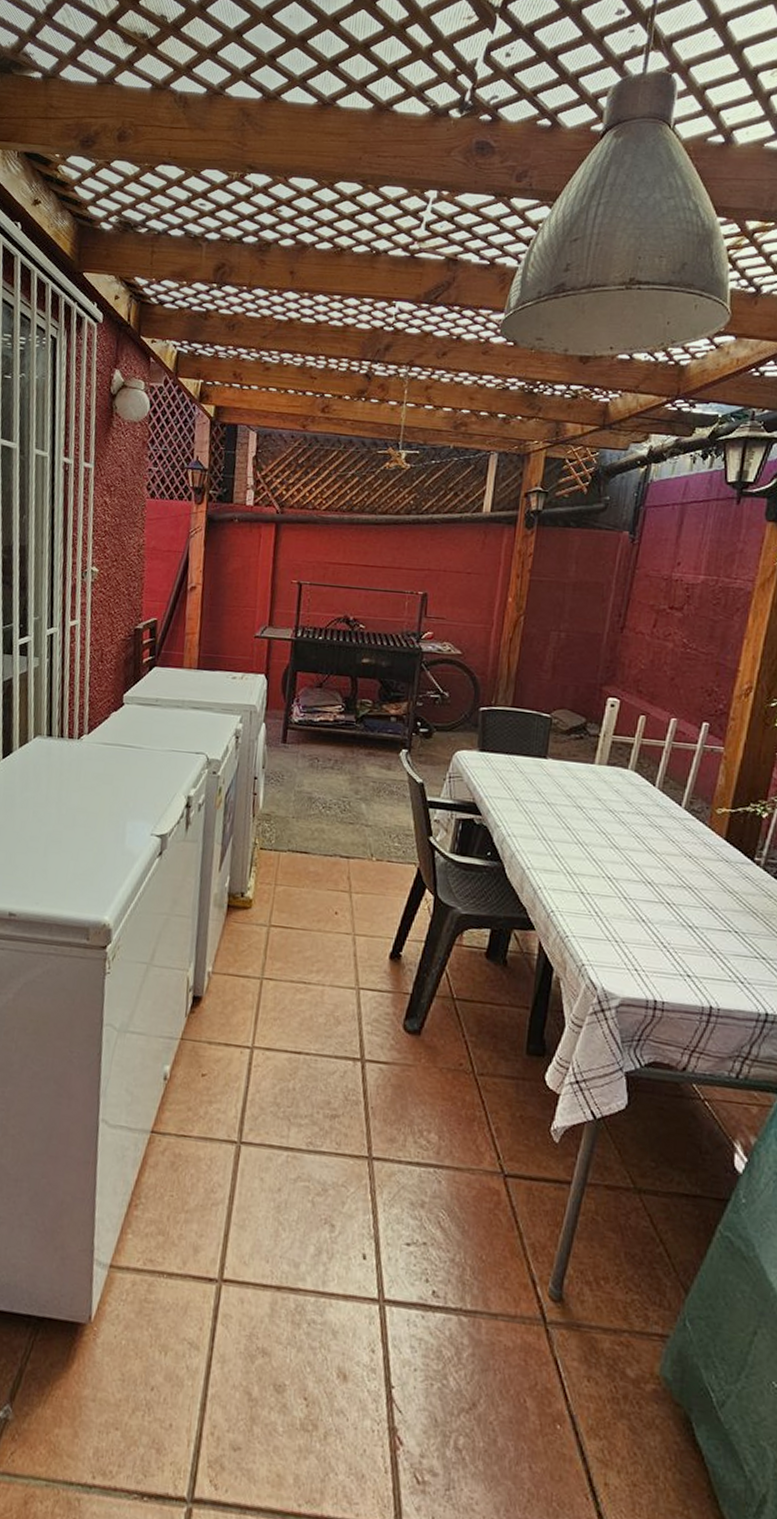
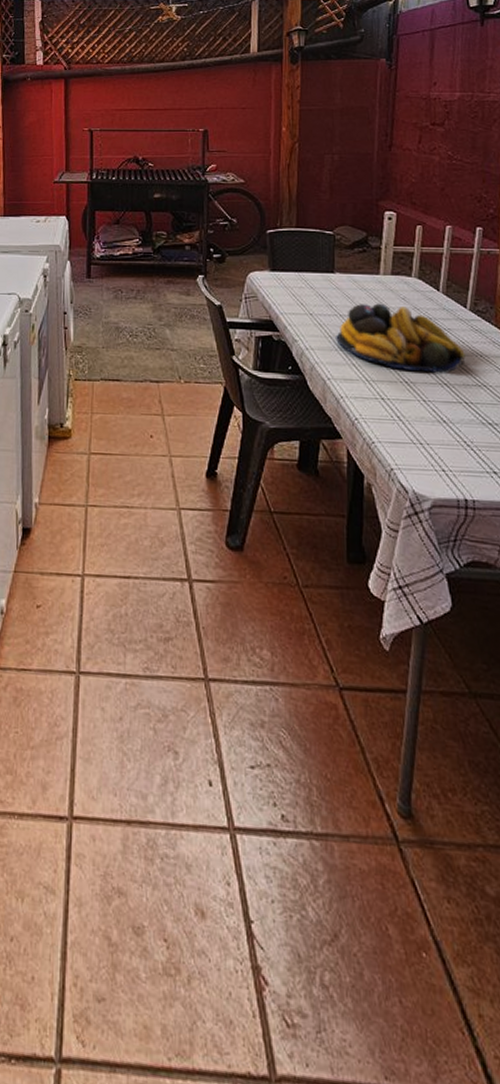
fruit bowl: none [540,793,674,873] -> present [336,303,465,375]

